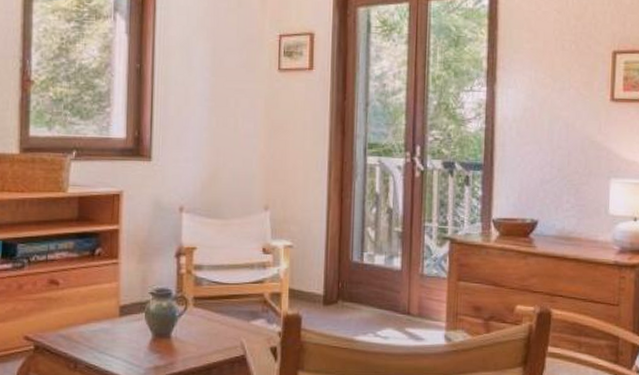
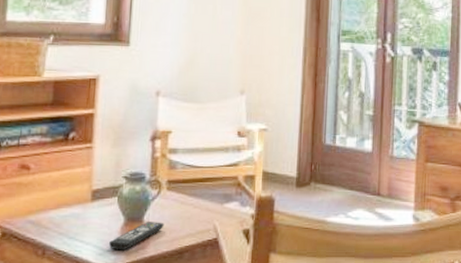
remote control: none [138,338,192,366] -> present [109,222,165,251]

